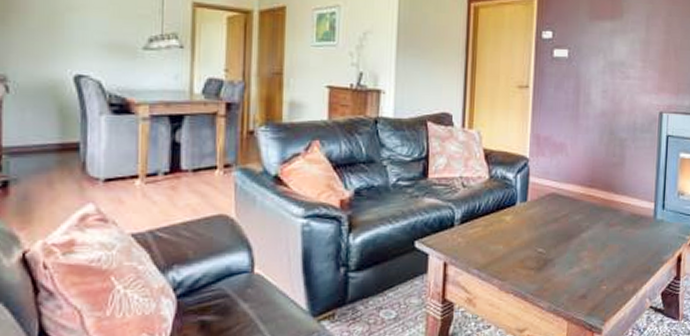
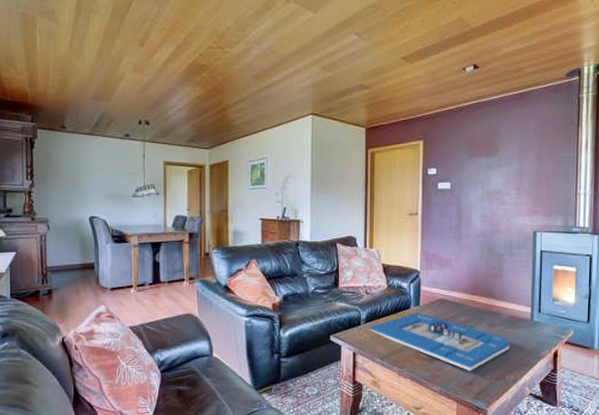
architectural model: none [466,209,630,282] -> present [370,312,510,371]

